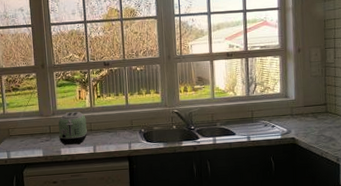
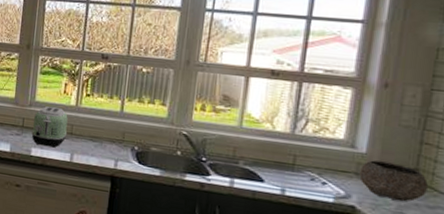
bowl: none [293,102,334,128] -> present [359,160,428,202]

